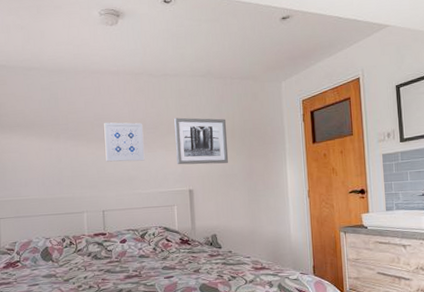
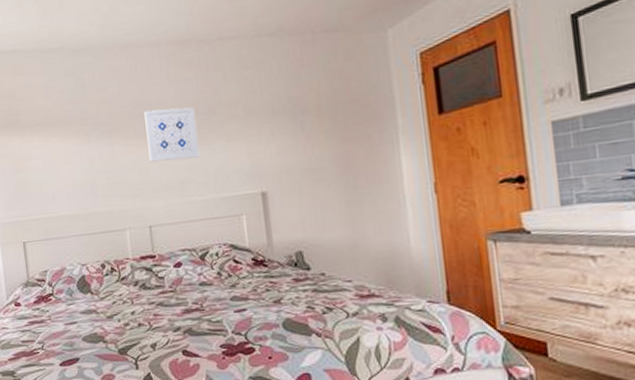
wall art: present [174,117,229,165] -> none [236,91,315,160]

